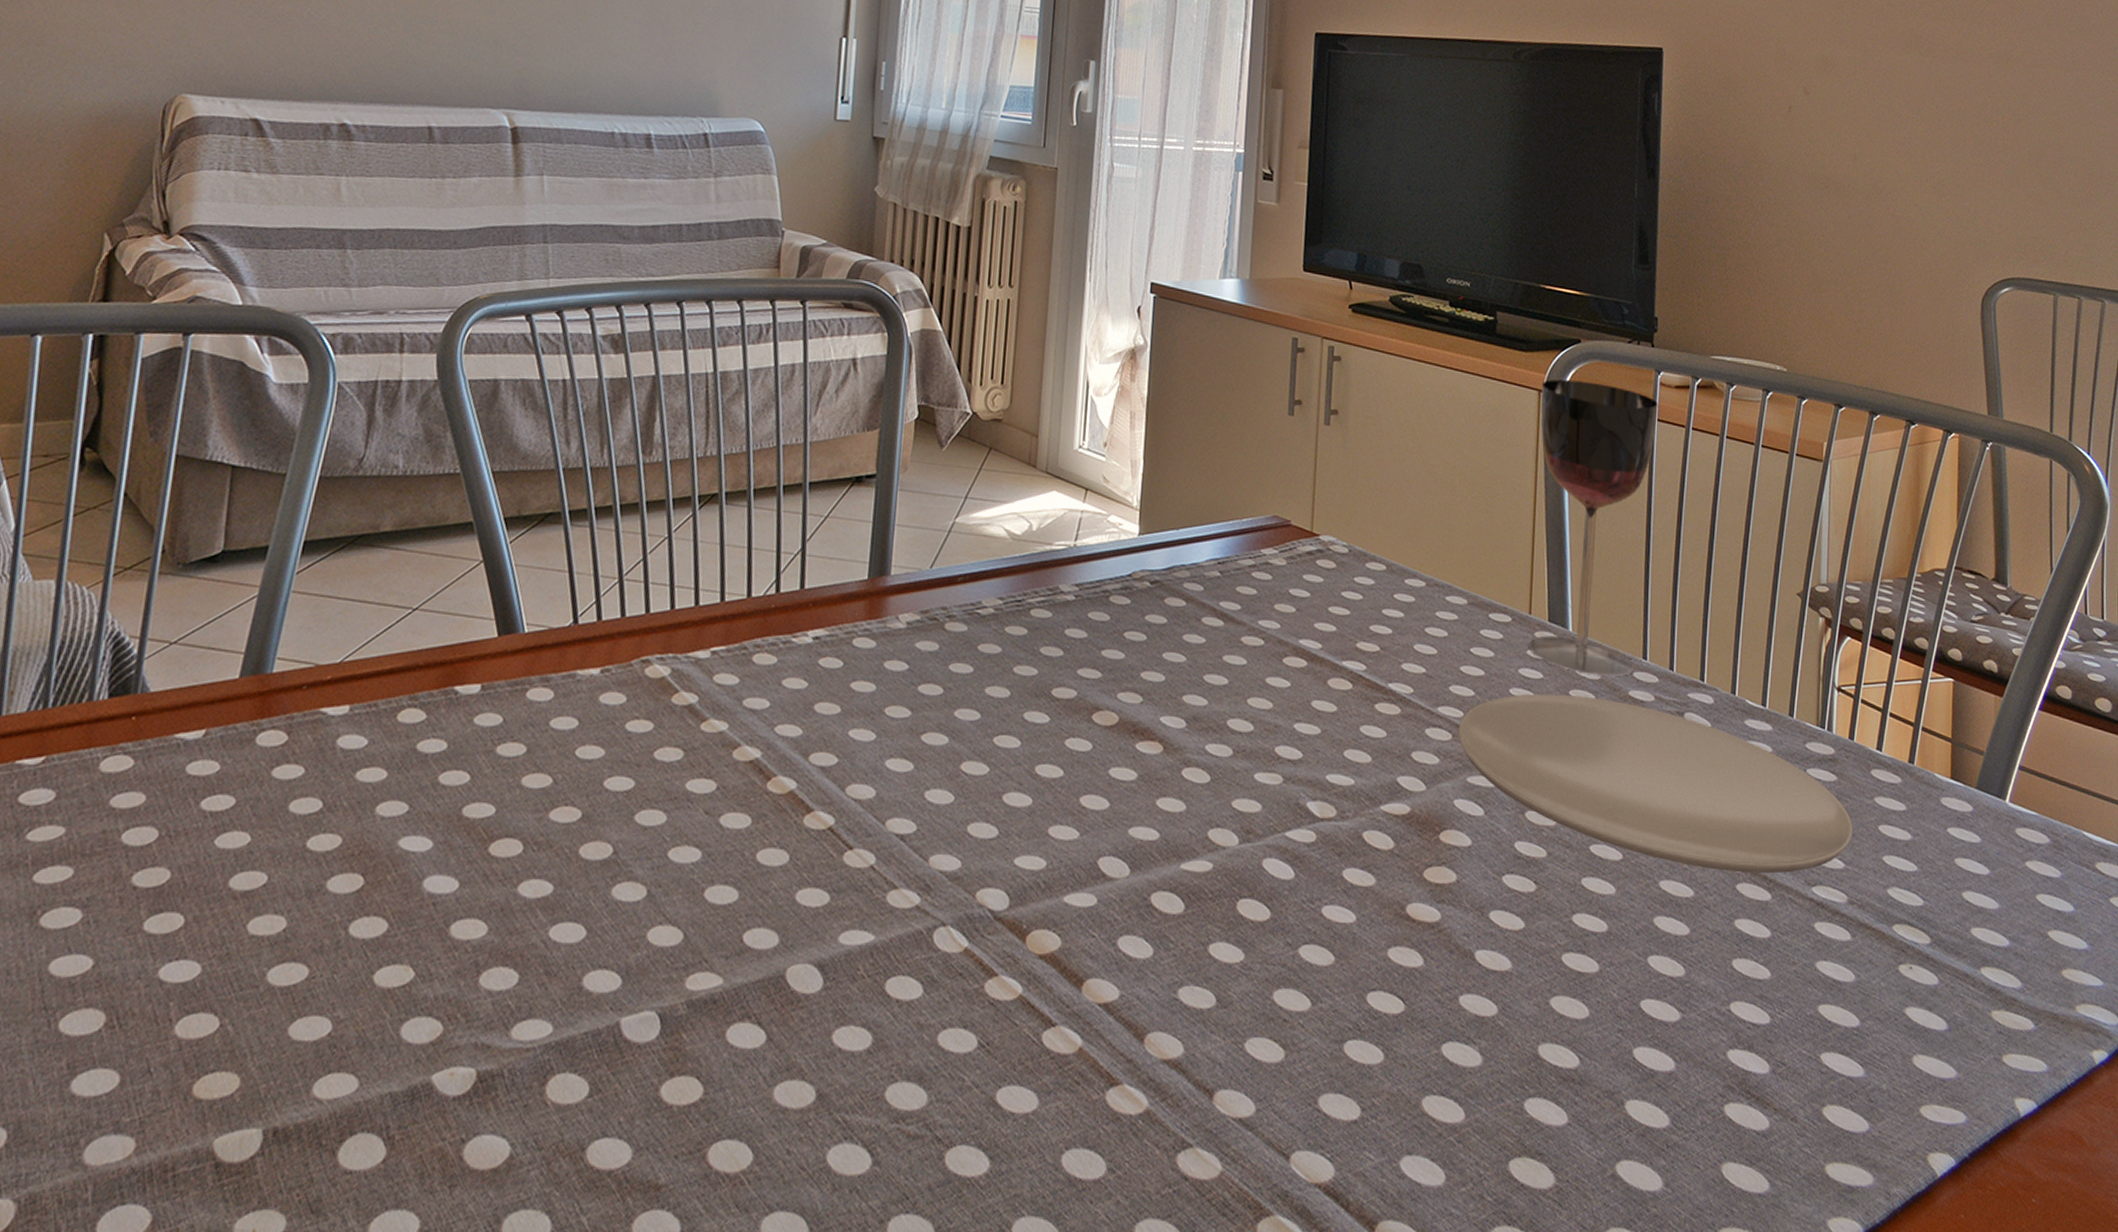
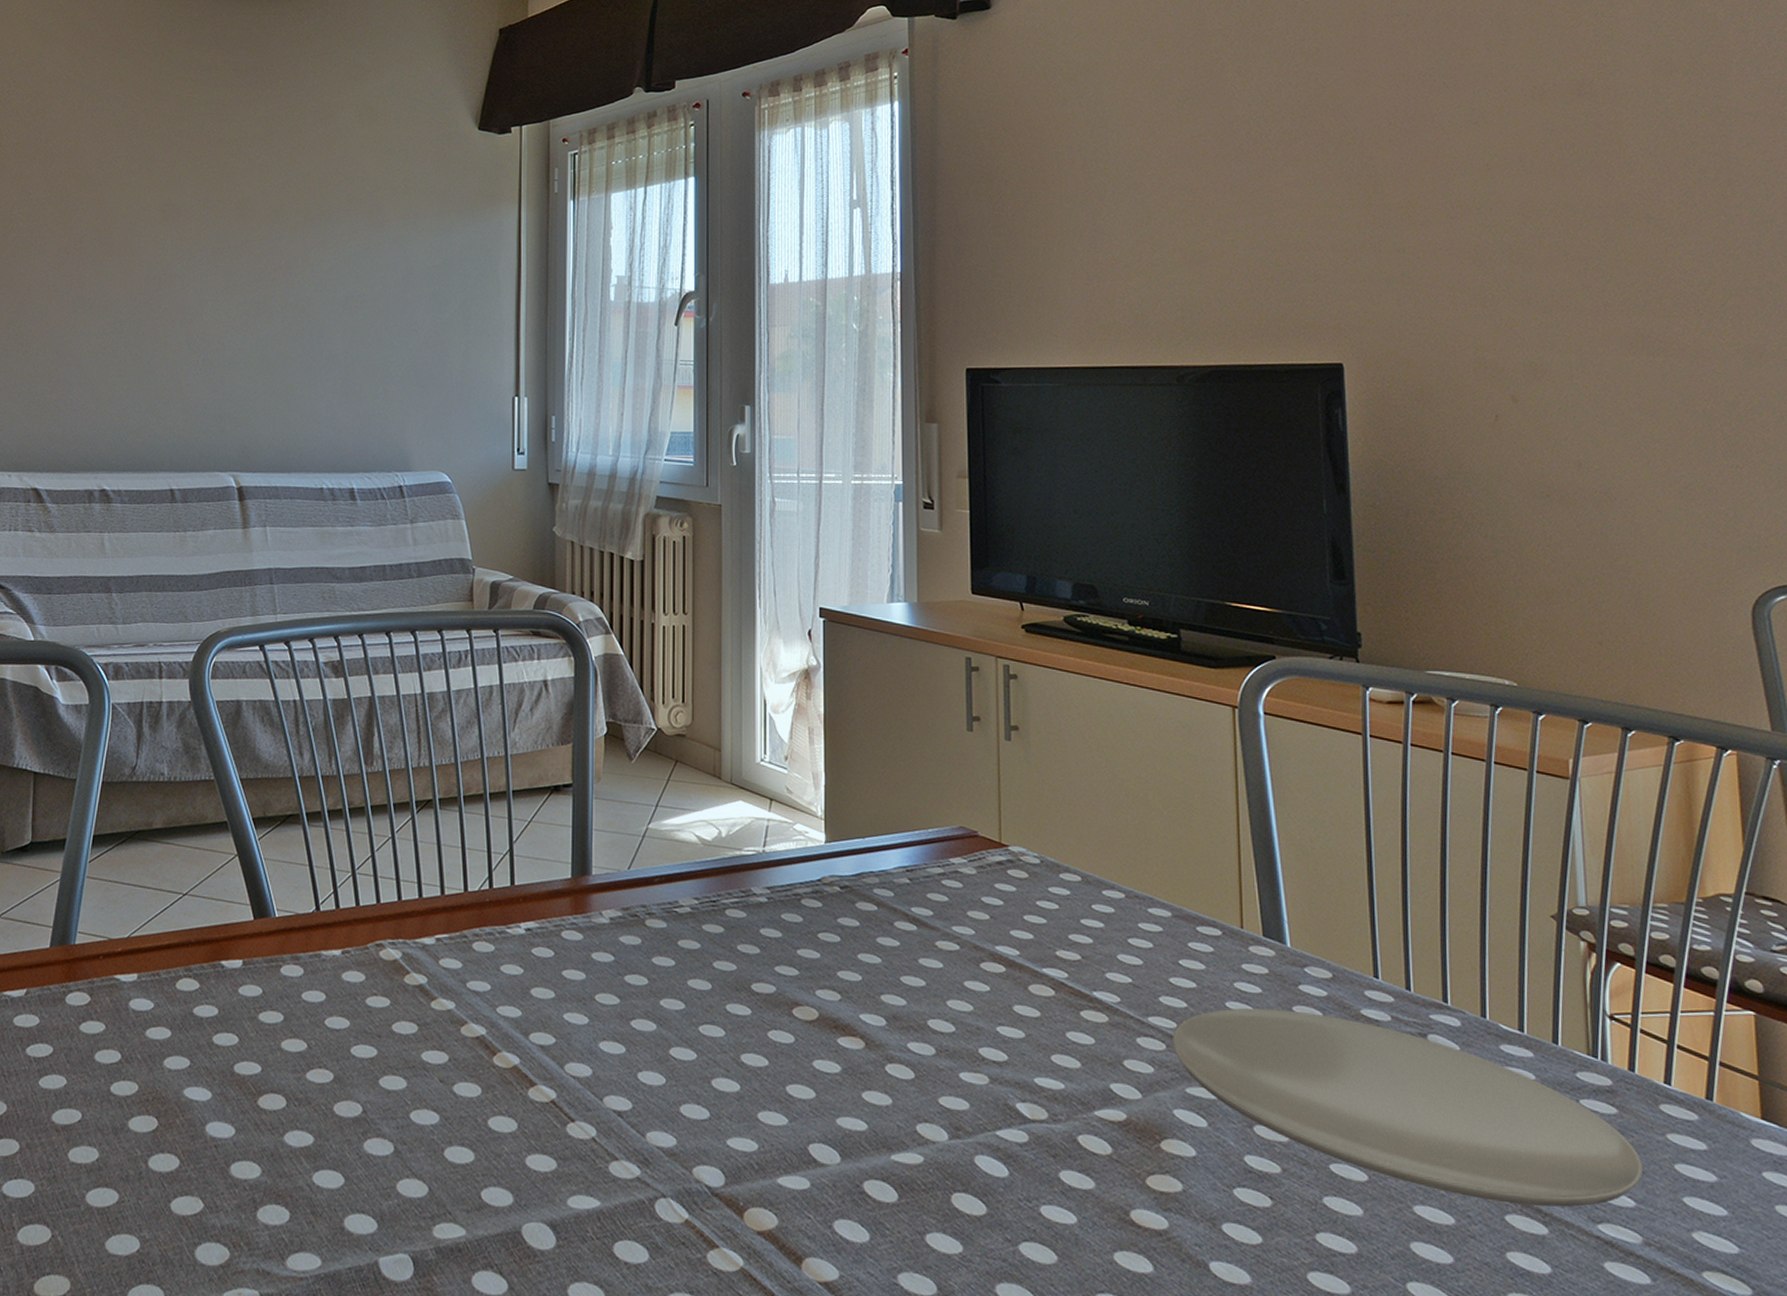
wineglass: present [1528,379,1658,677] -> none [1235,696,1369,995]

